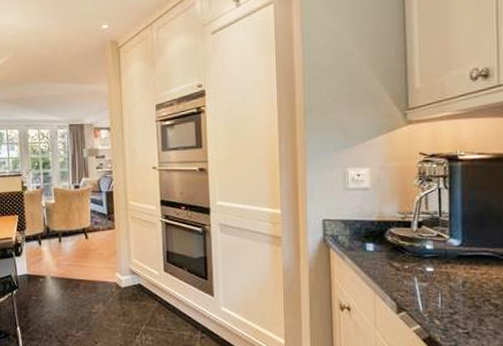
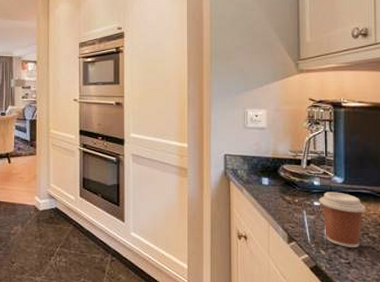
coffee cup: none [432,255,487,317] -> present [319,192,366,248]

